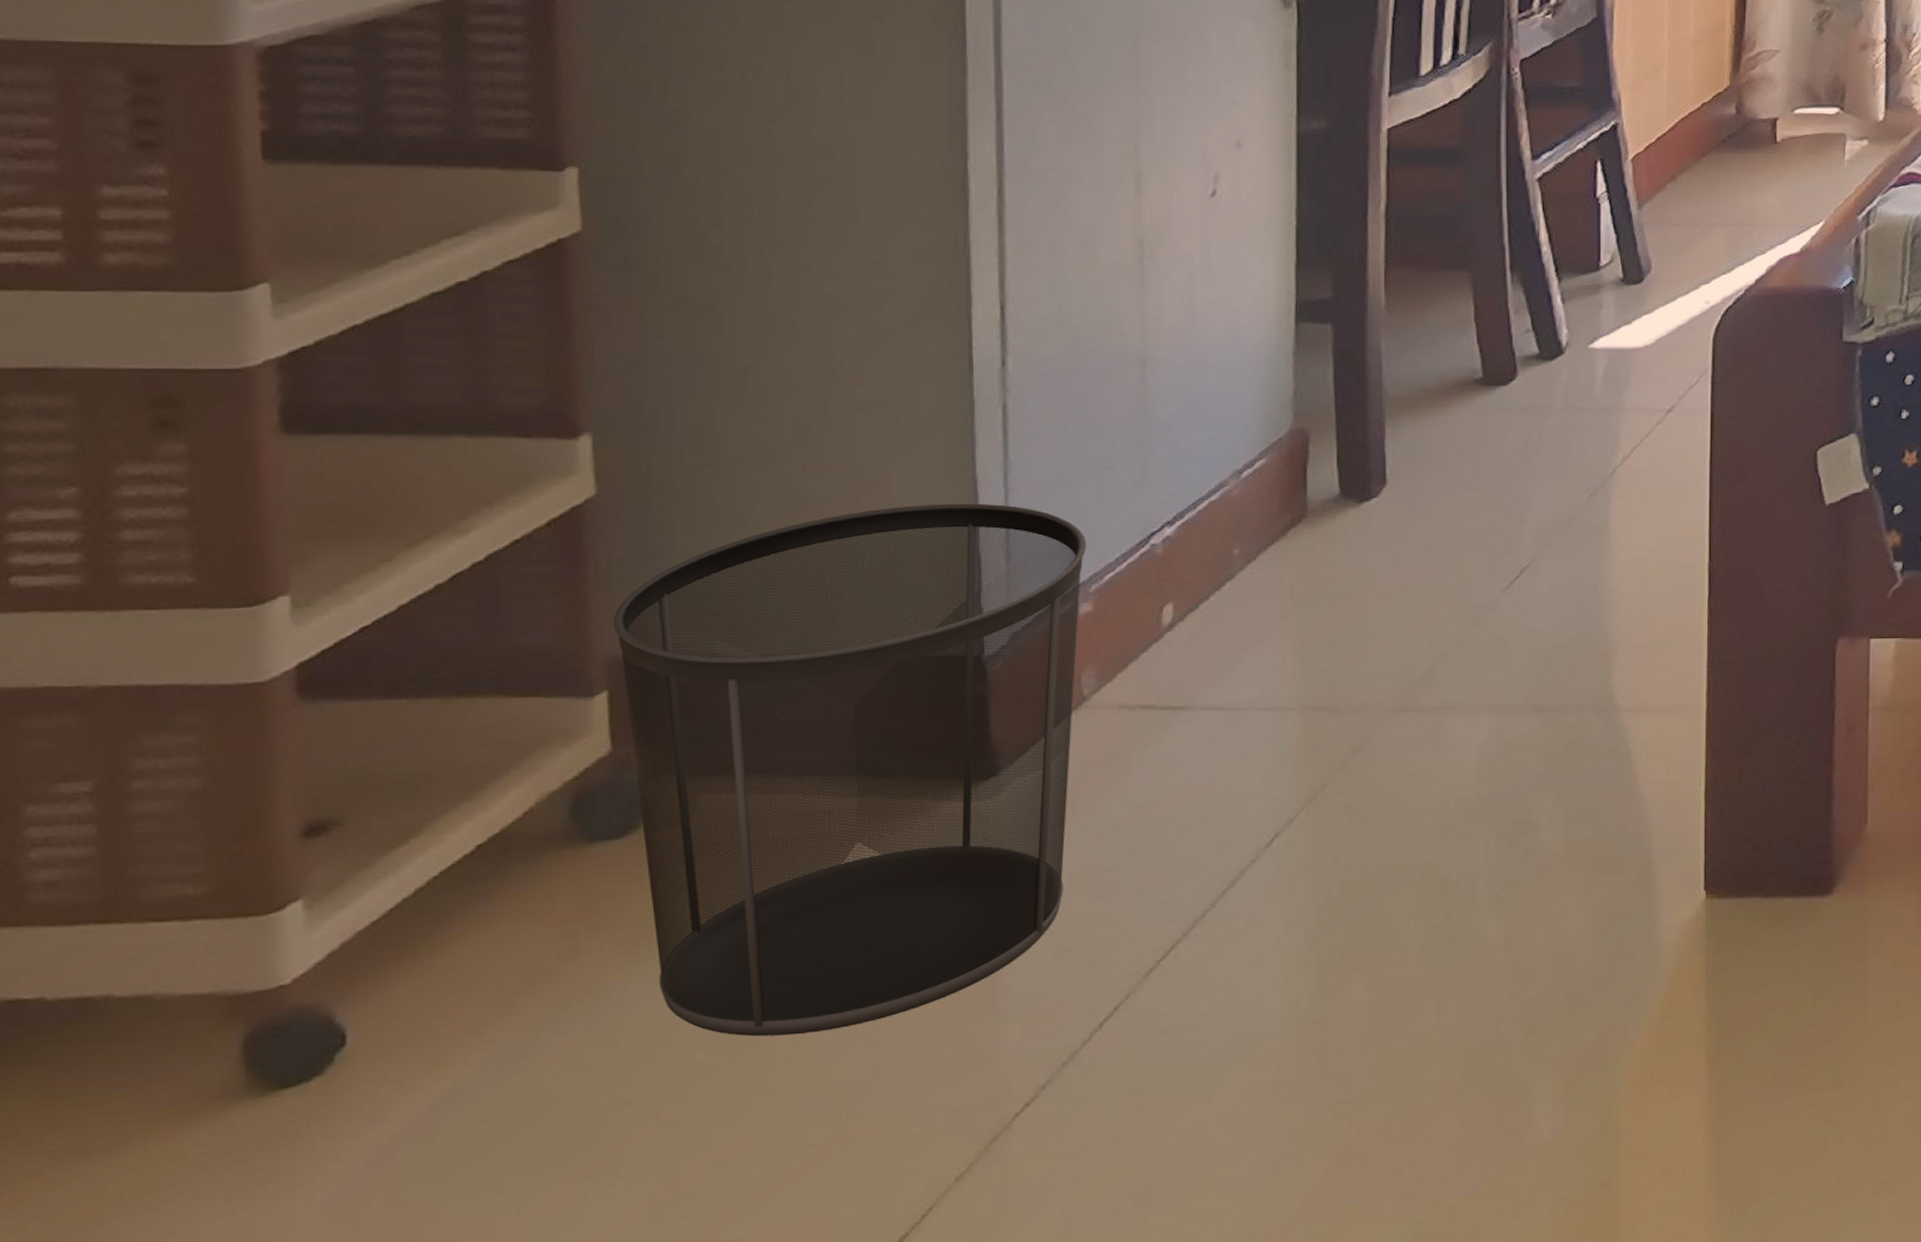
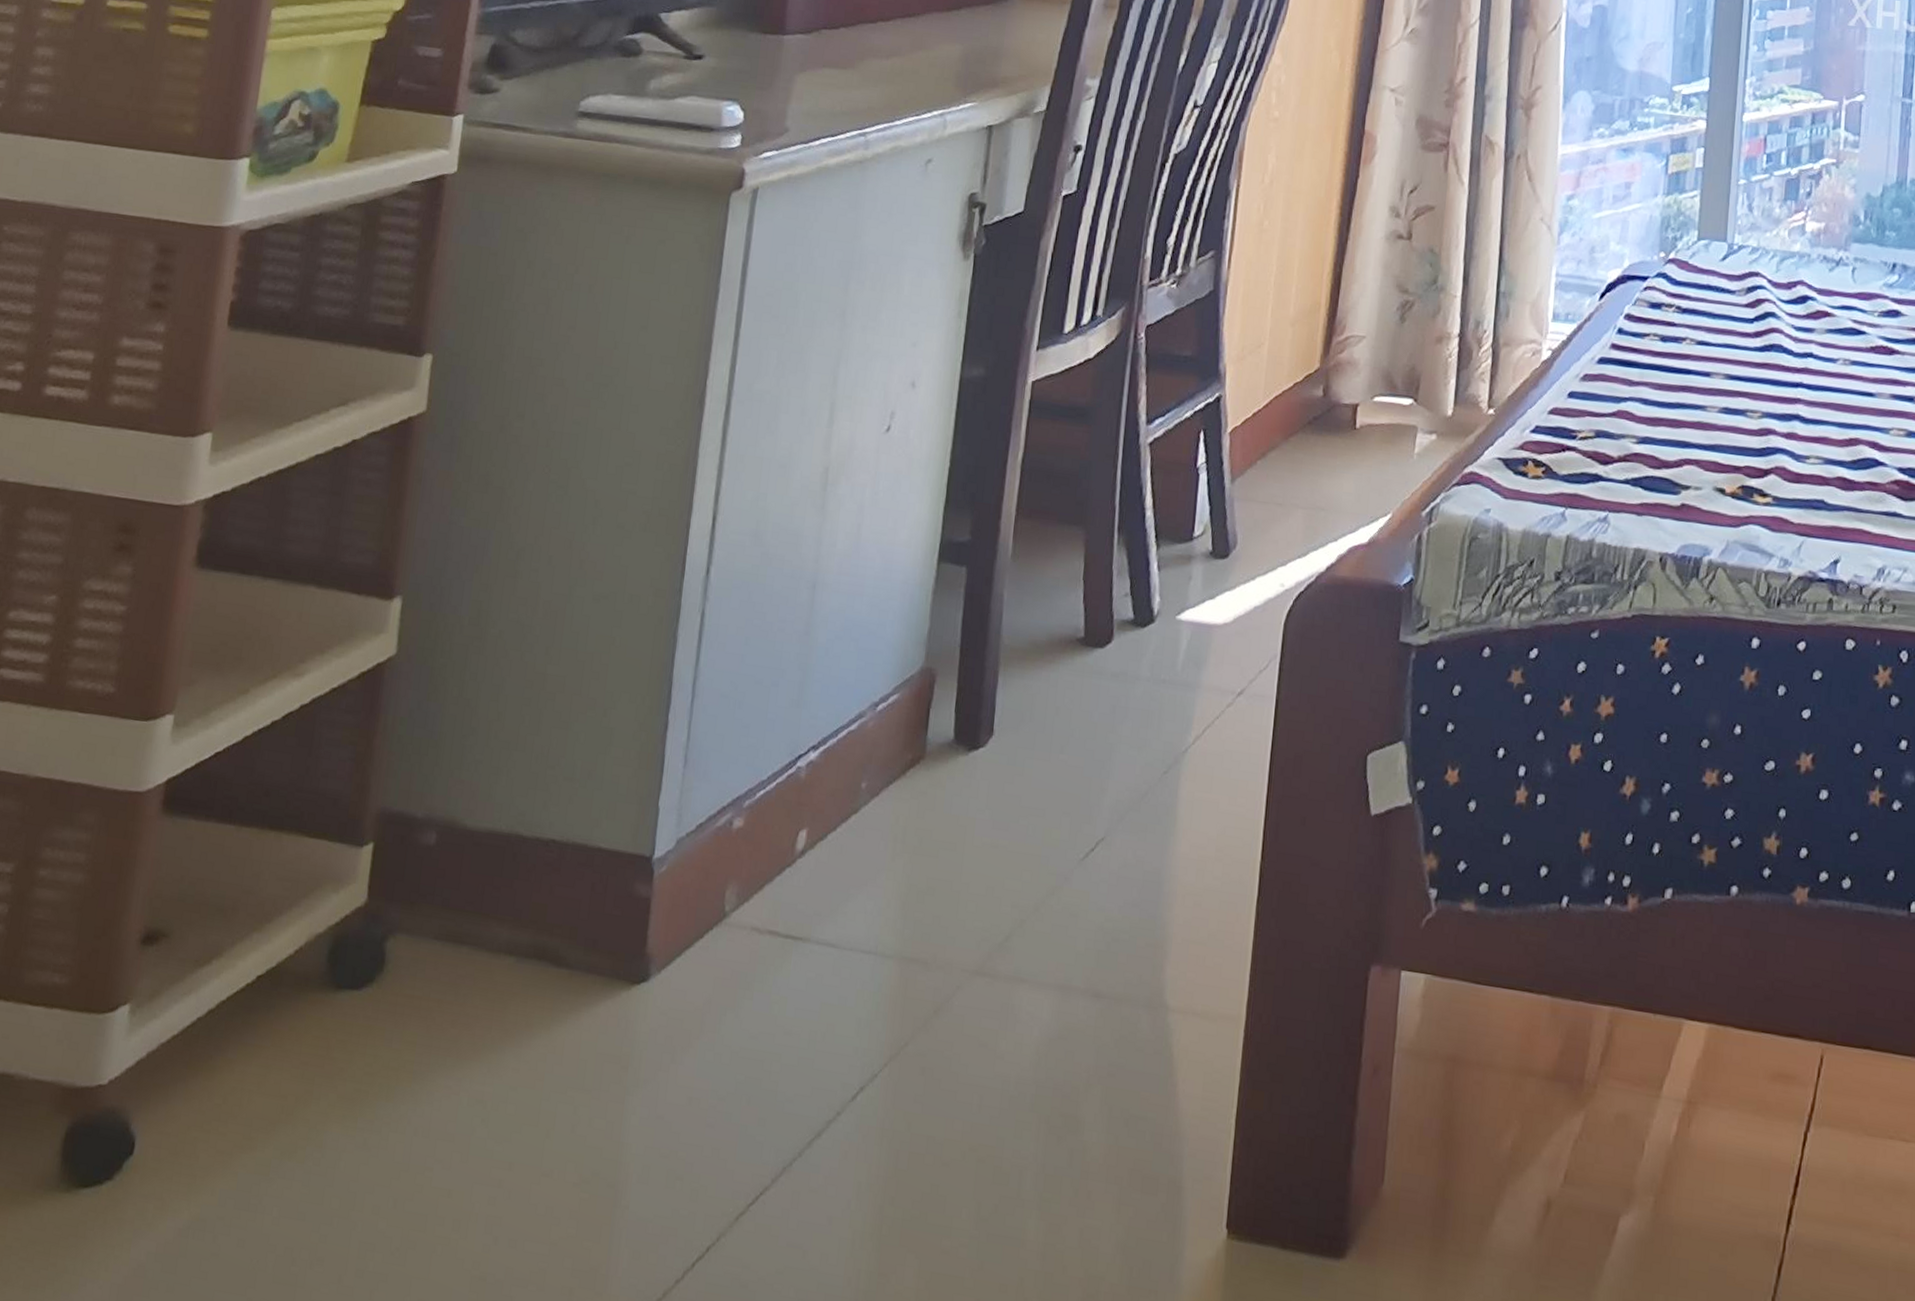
waste bin: present [613,503,1087,1037] -> none [363,699,748,1221]

